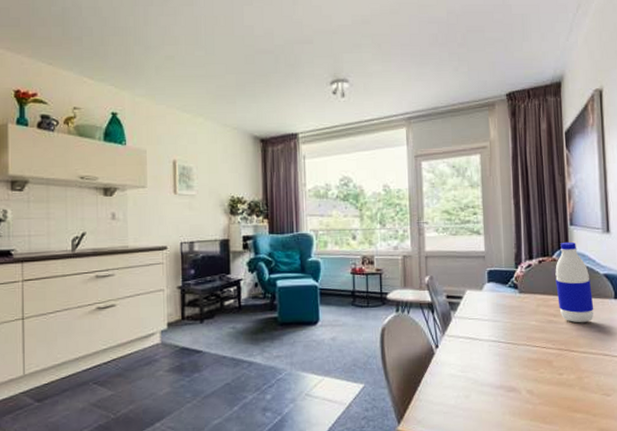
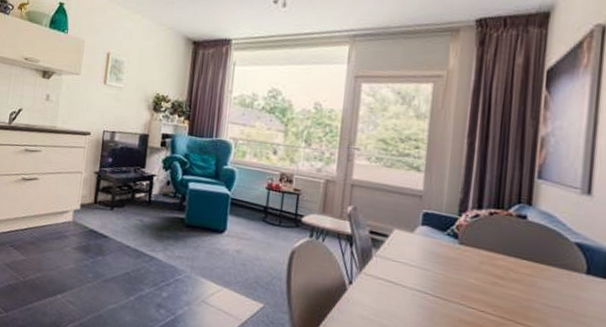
water bottle: present [555,241,594,323] -> none [508,196,556,295]

